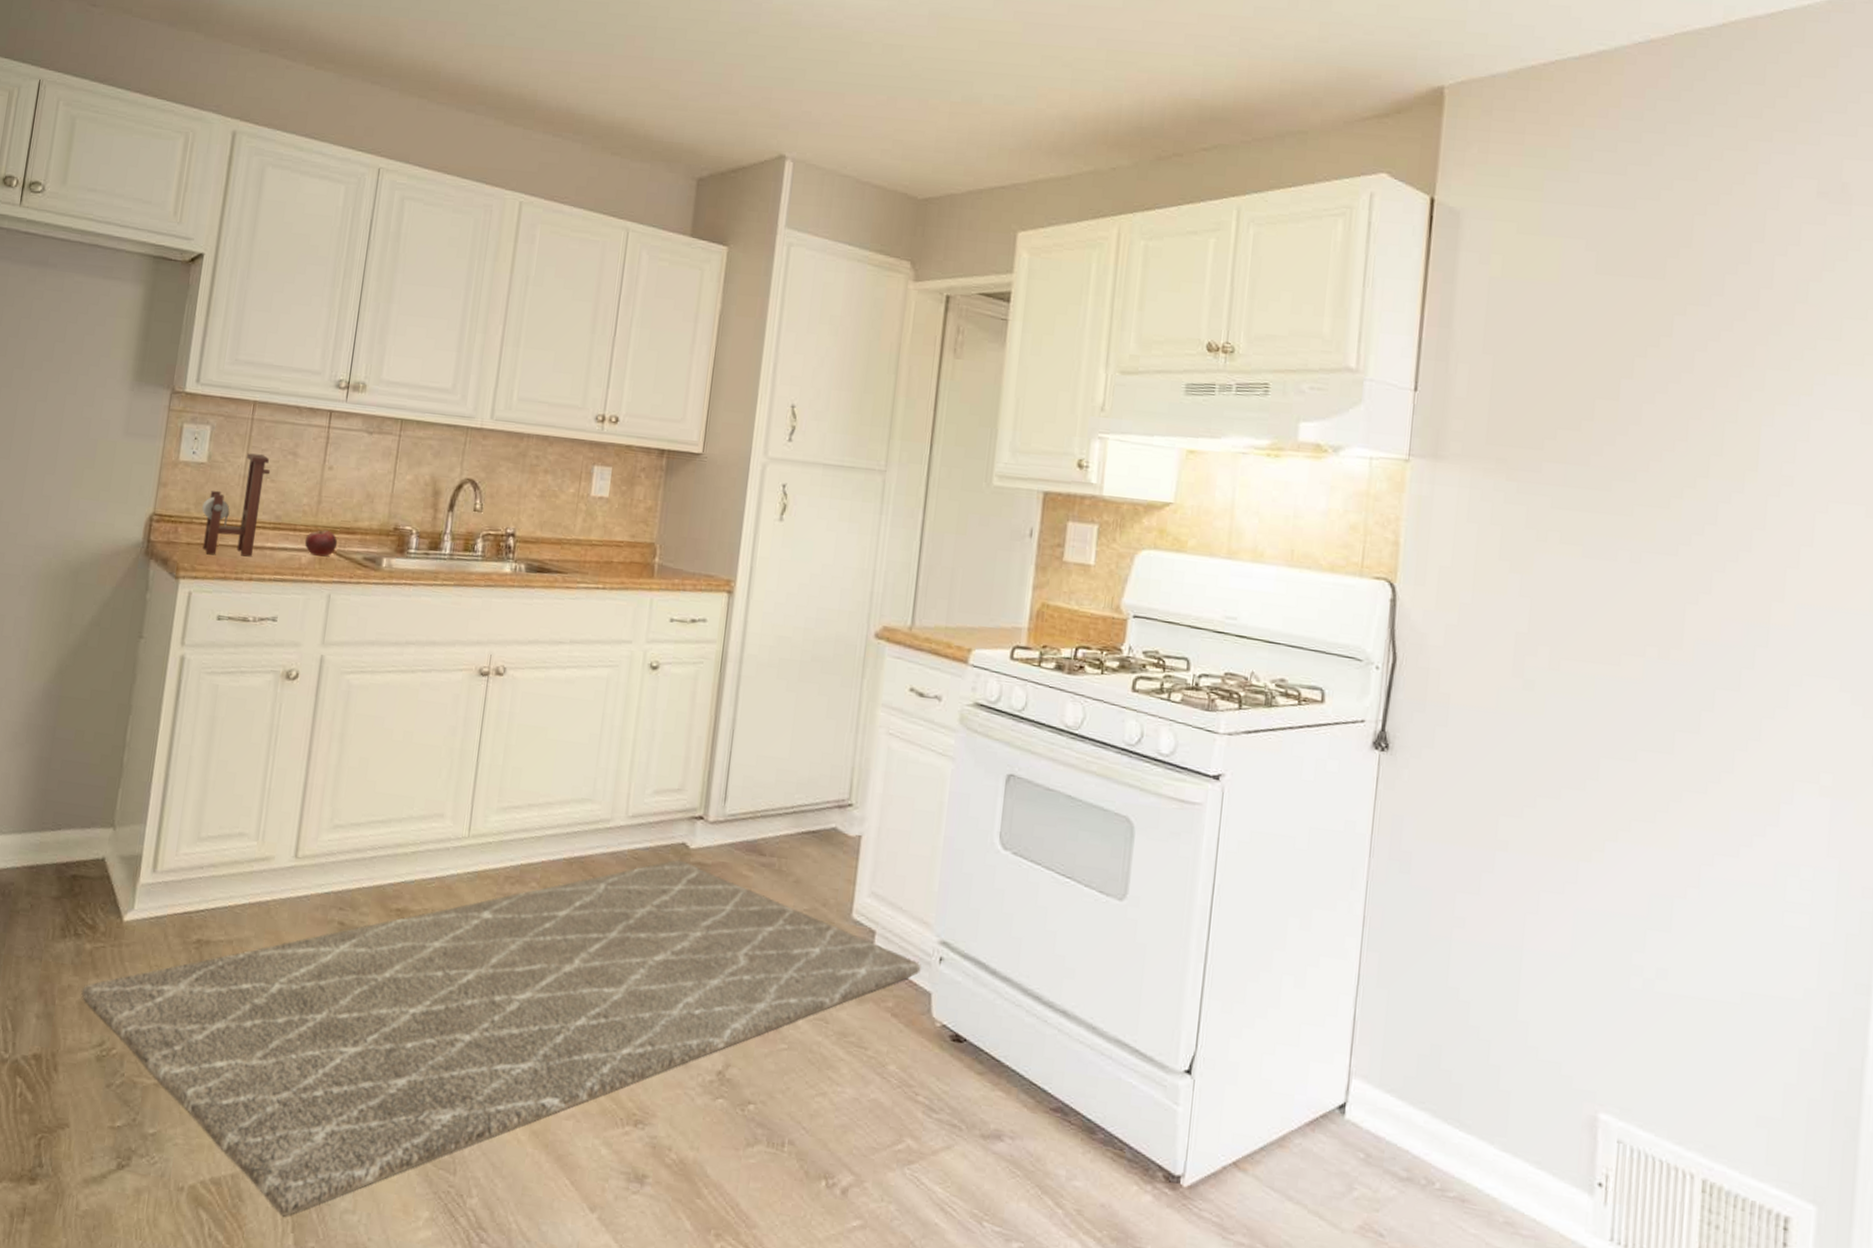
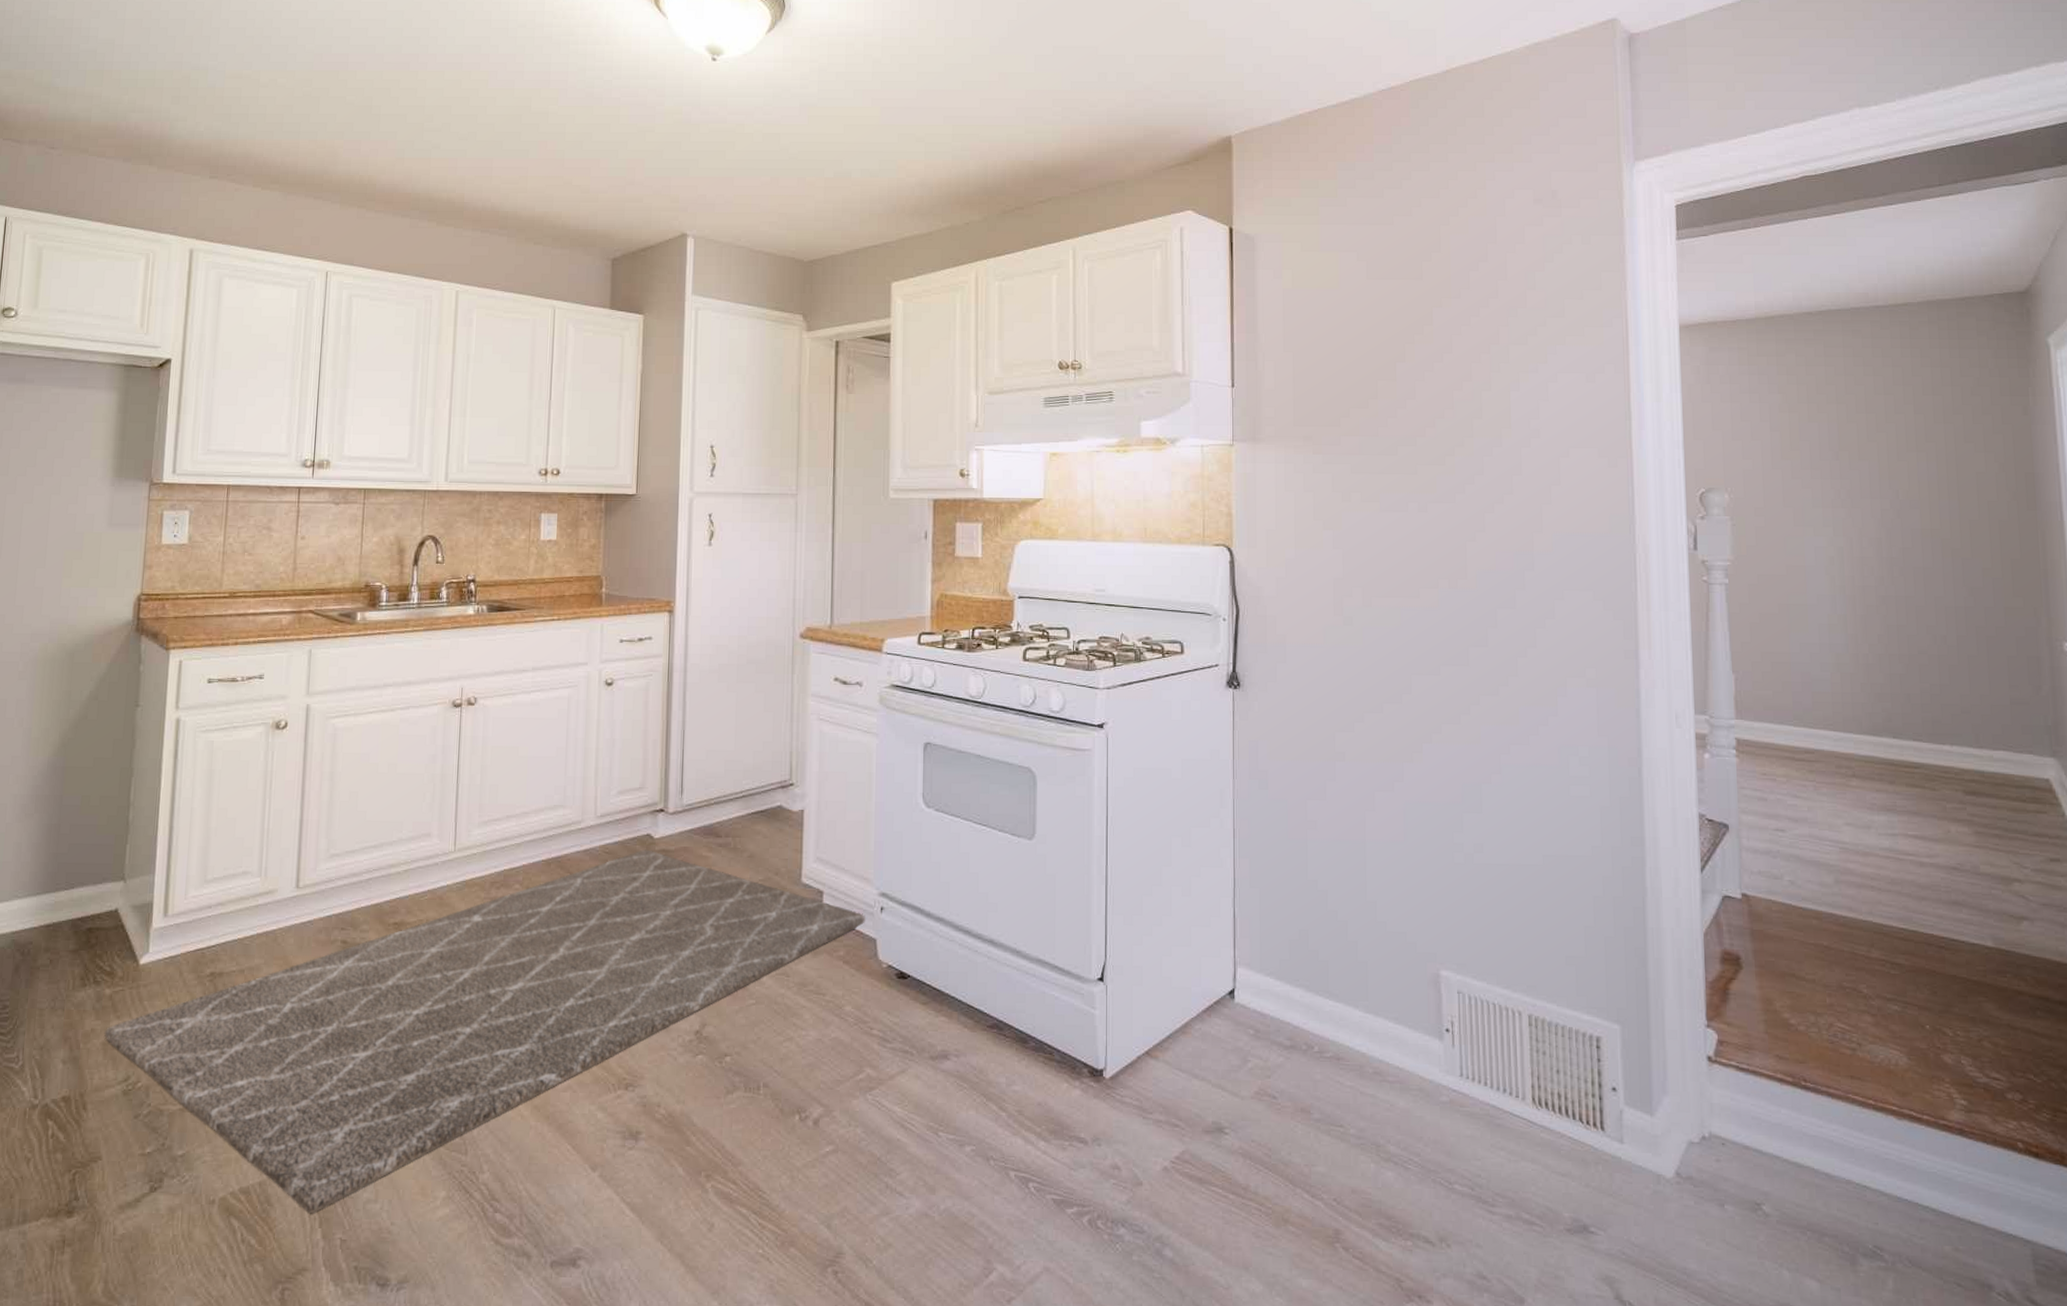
paper towel holder: present [202,453,271,557] -> none [186,532,248,626]
fruit: present [304,530,338,557] -> none [284,593,315,617]

